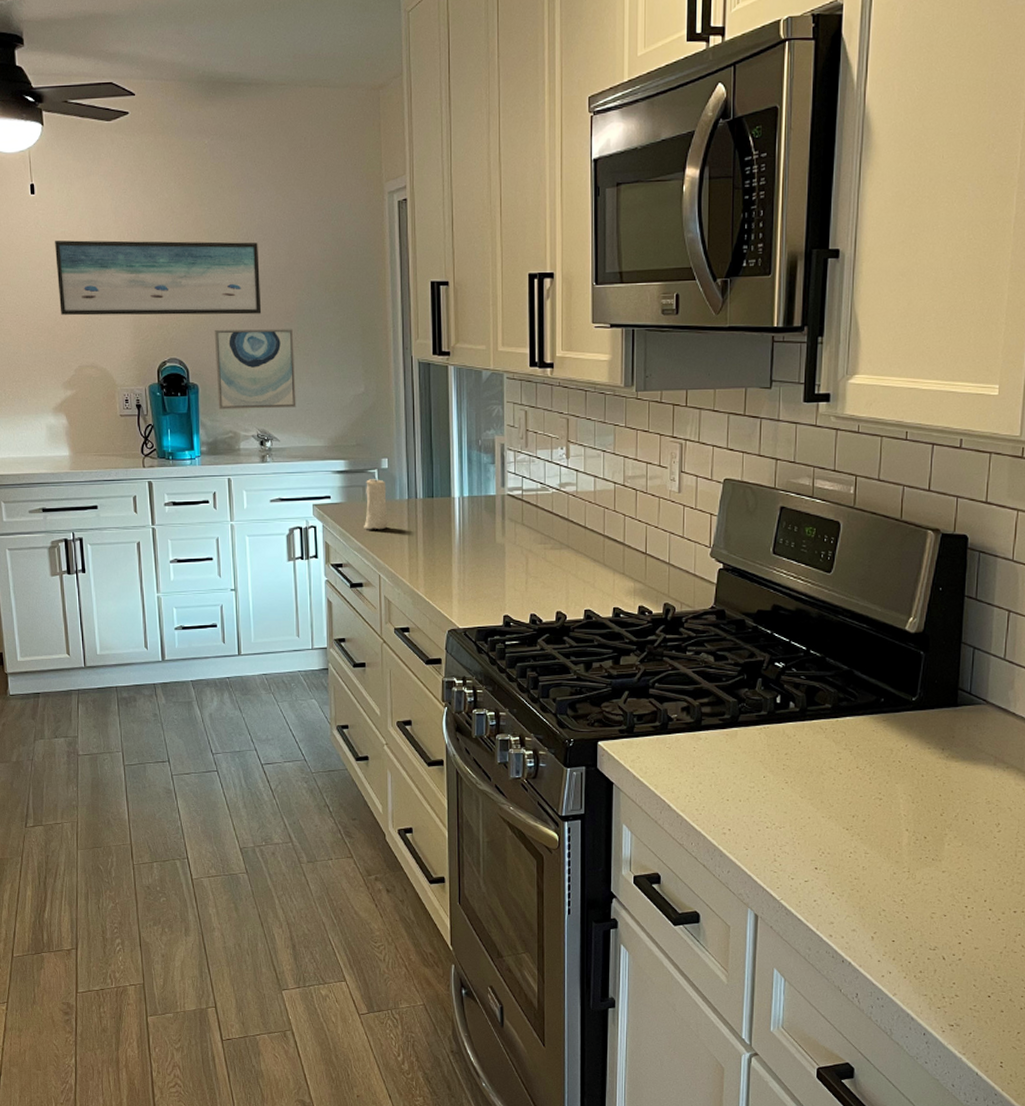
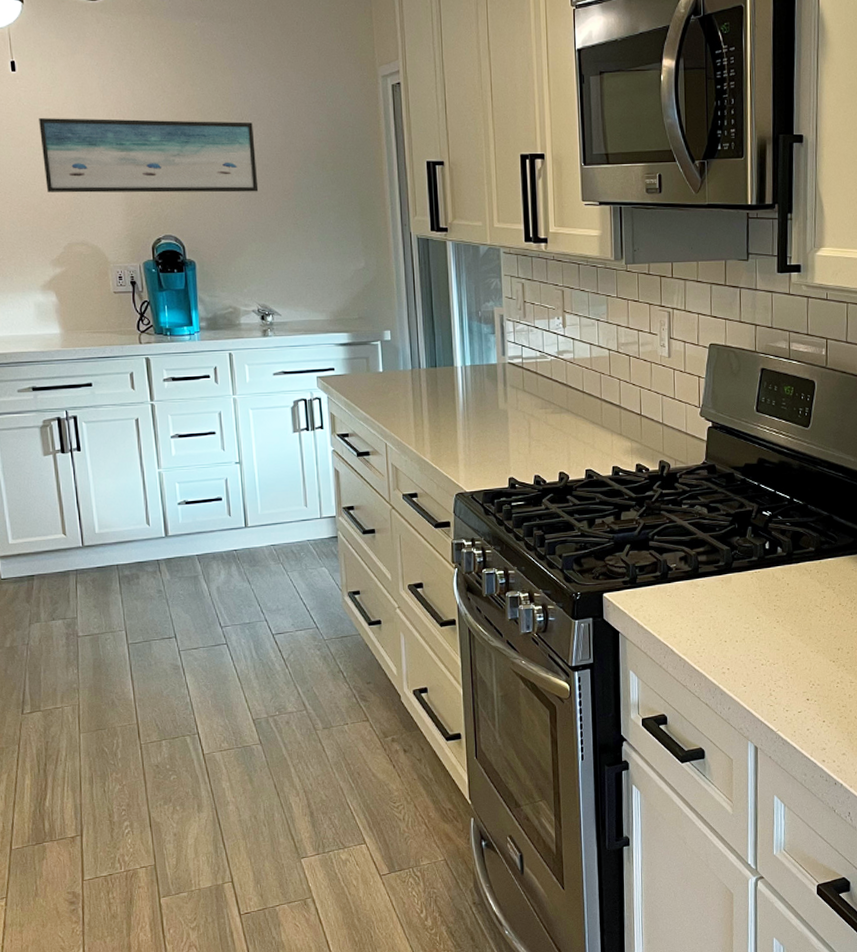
wall art: present [214,329,296,409] -> none [210,206,297,285]
candle: present [364,475,389,530] -> none [369,347,394,400]

